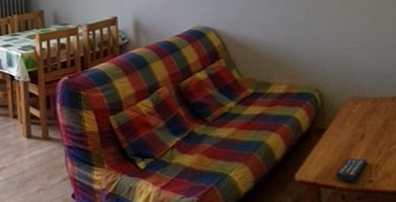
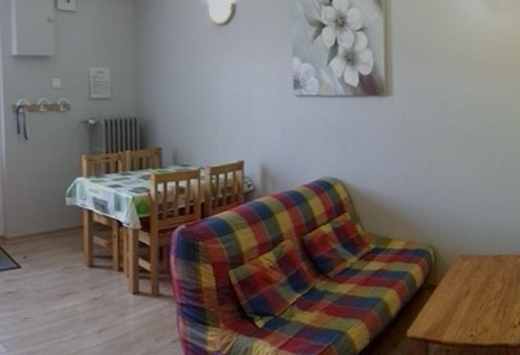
remote control: present [335,157,368,181] -> none [442,312,471,336]

